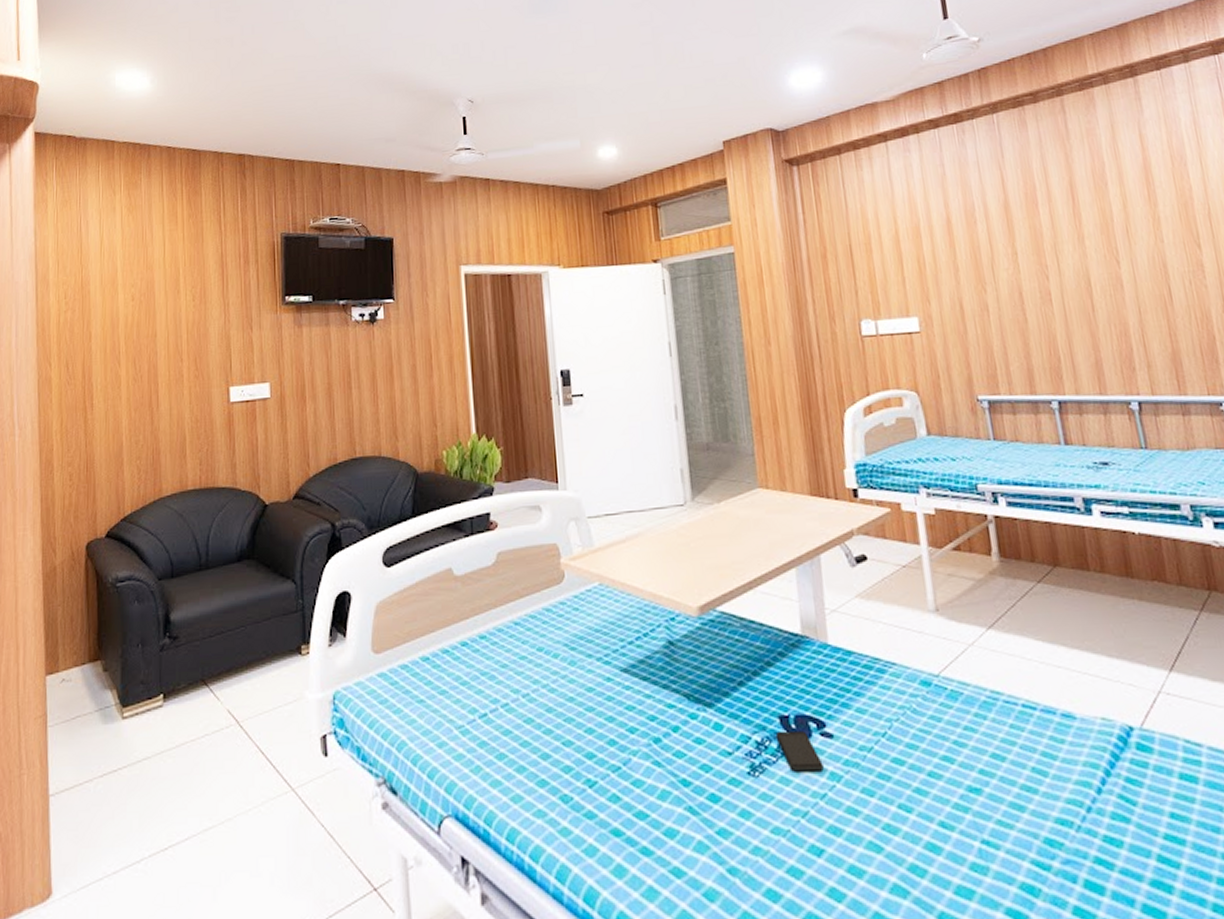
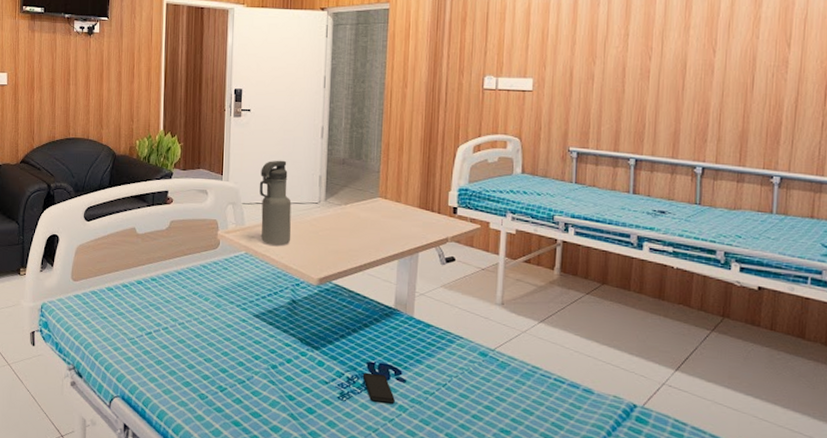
water bottle: none [605,454,656,569] -> present [259,160,292,246]

